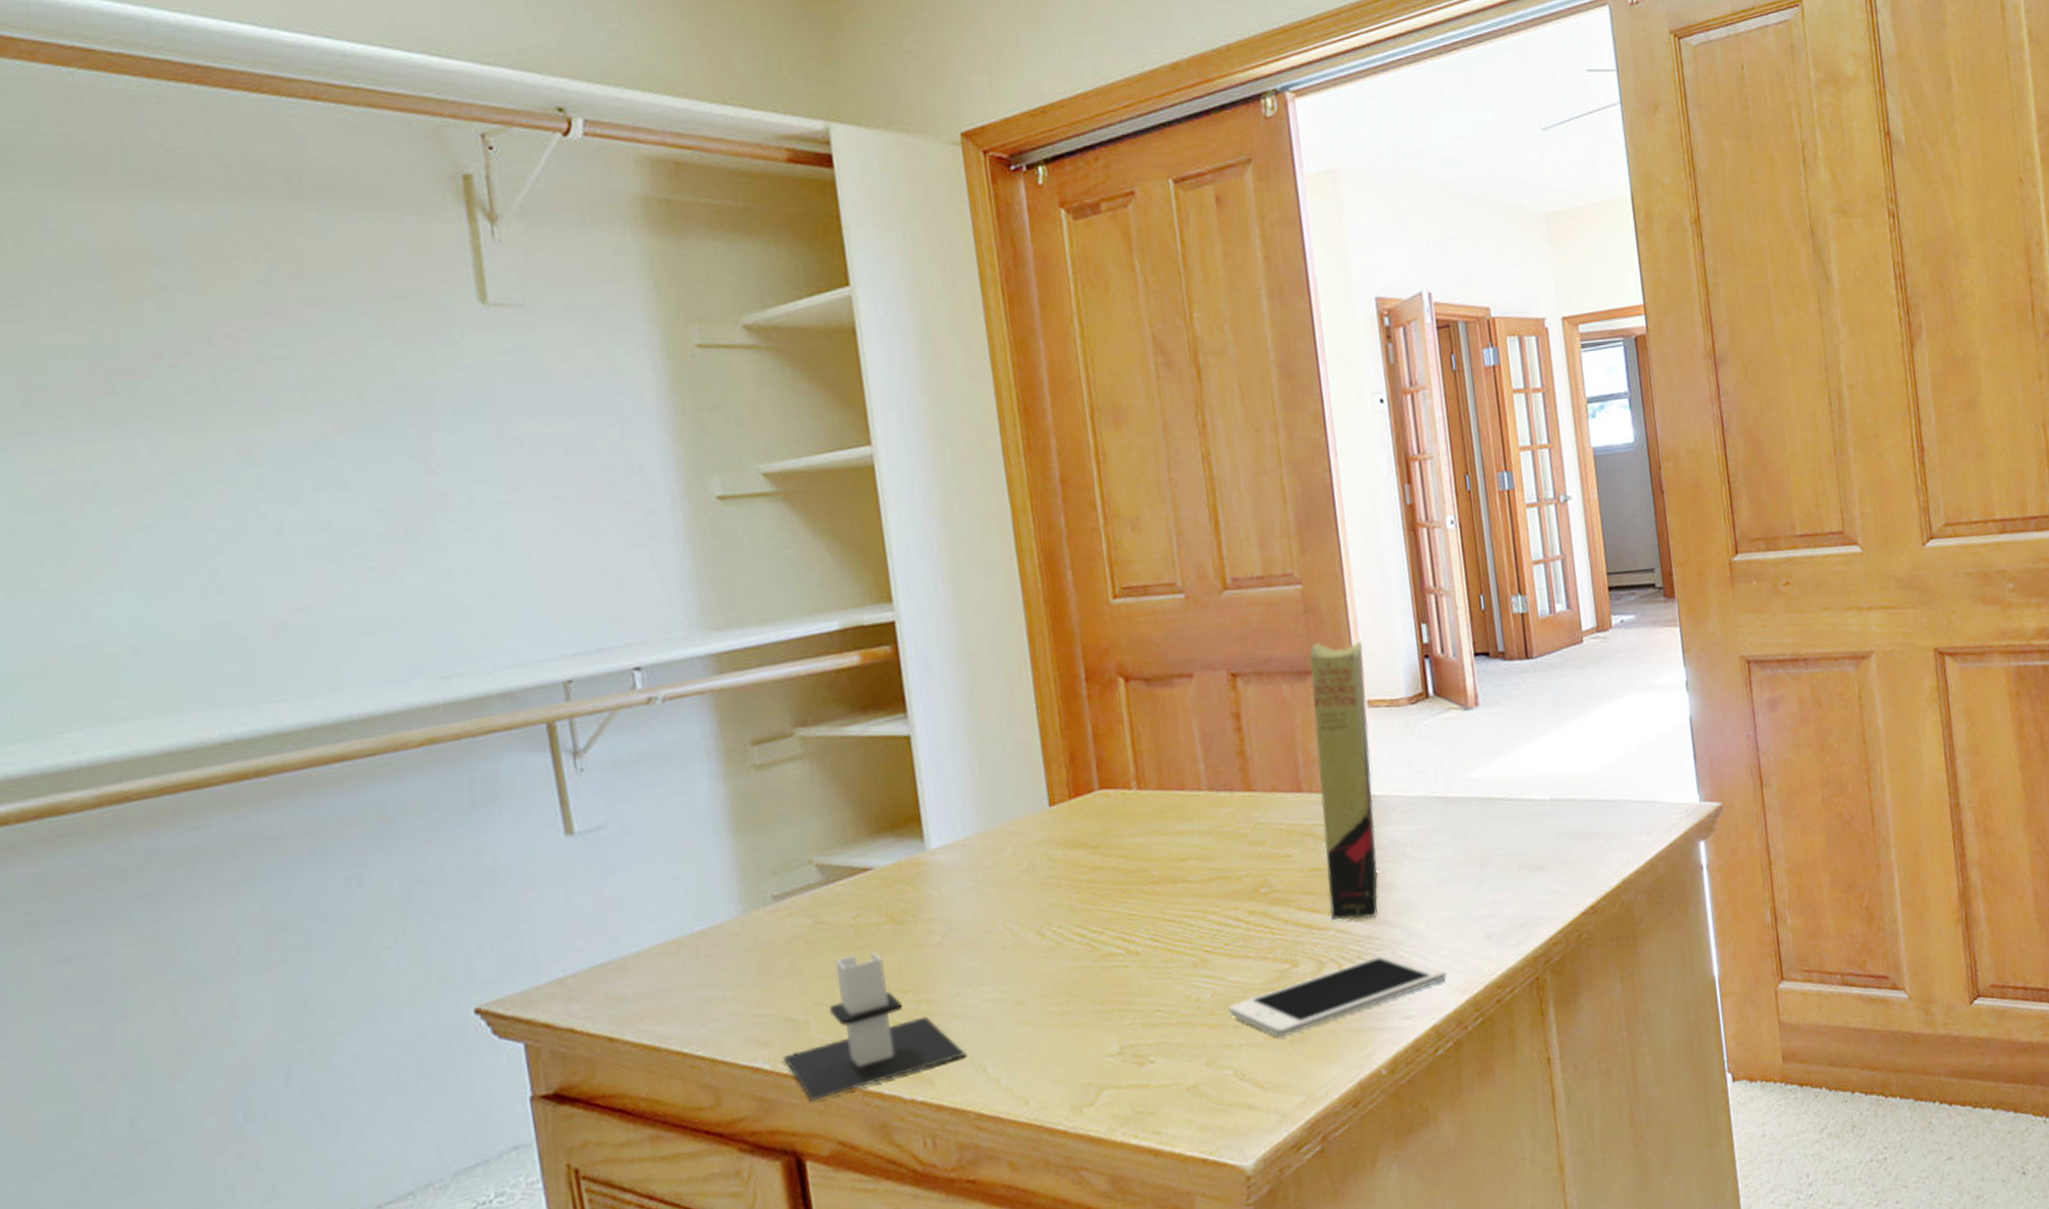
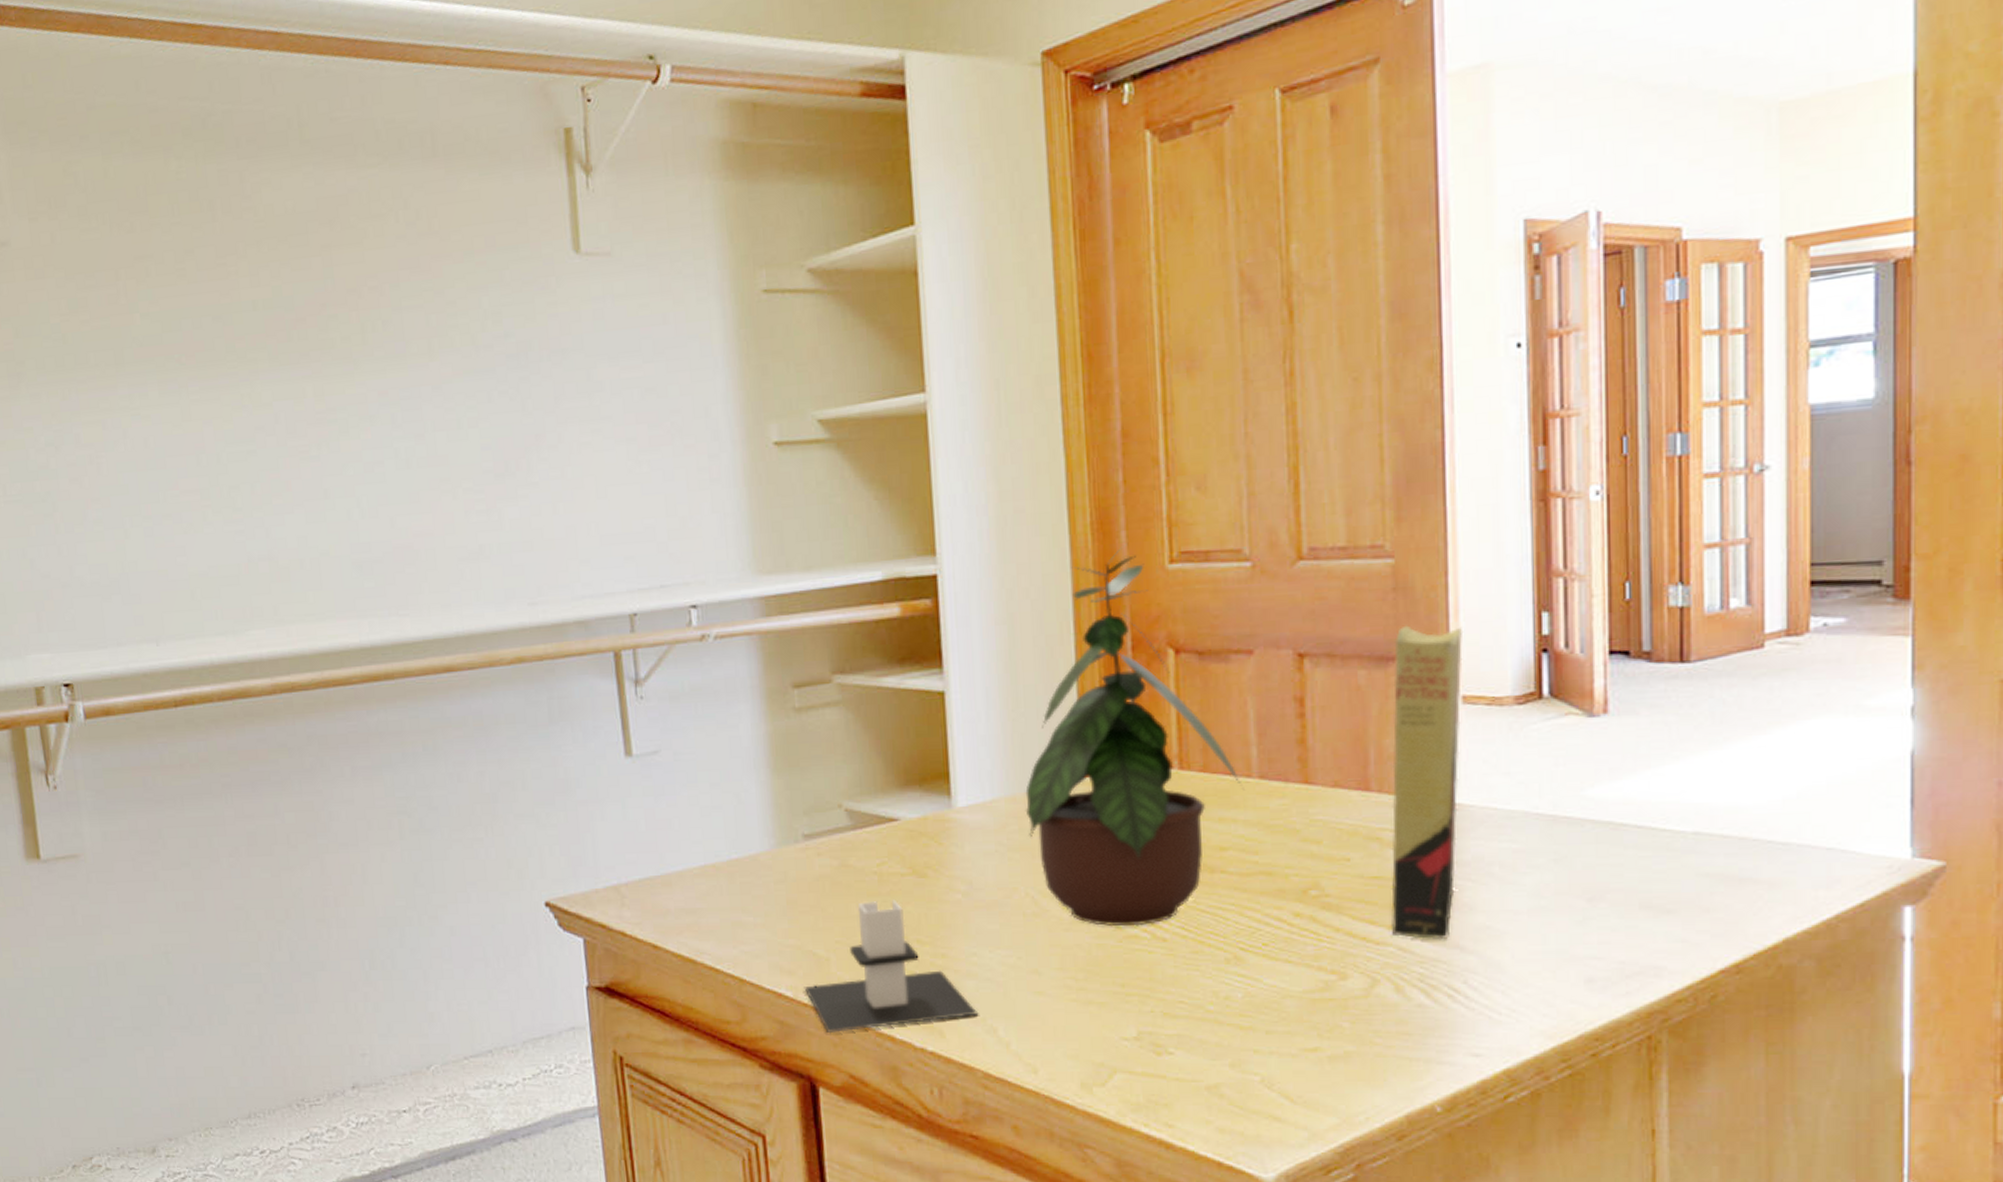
potted plant: none [996,582,1196,948] -> present [1025,543,1244,927]
cell phone: present [1229,953,1447,1038] -> none [1261,981,1529,1052]

